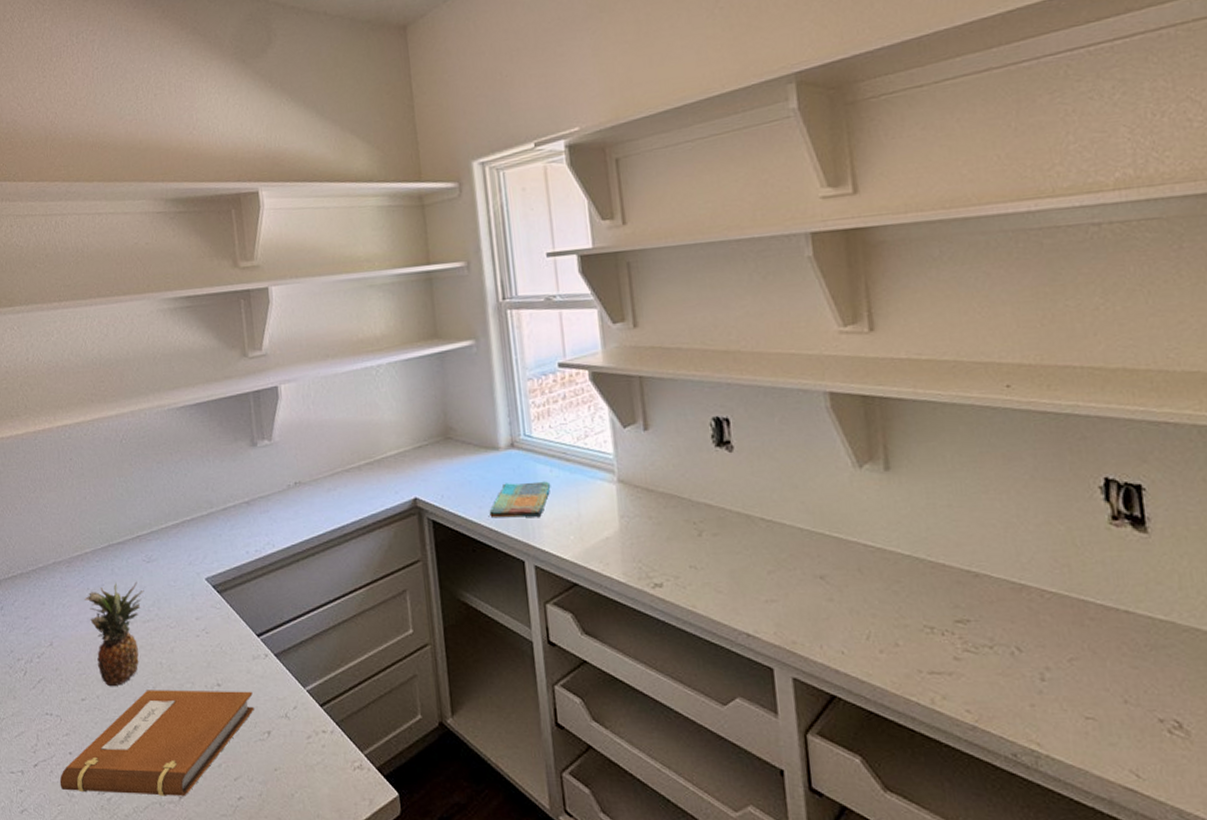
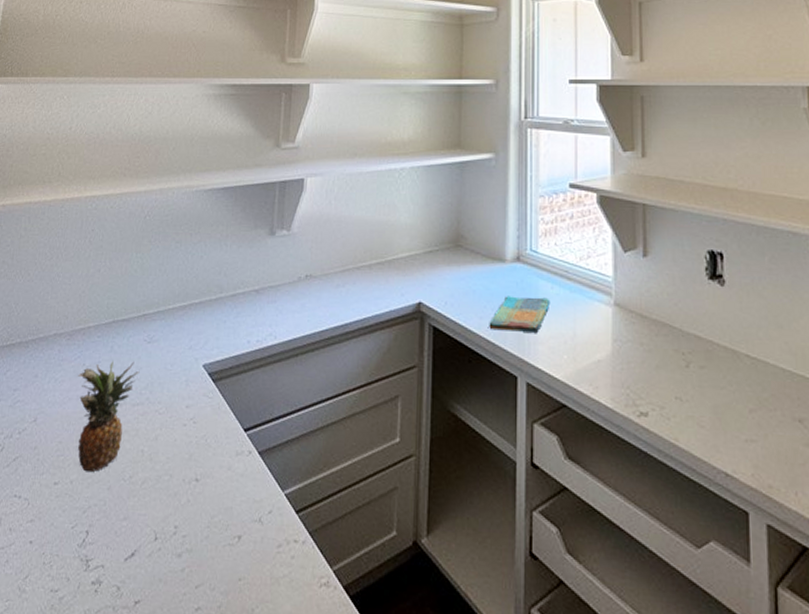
notebook: present [59,690,254,797] -> none [12,479,230,602]

